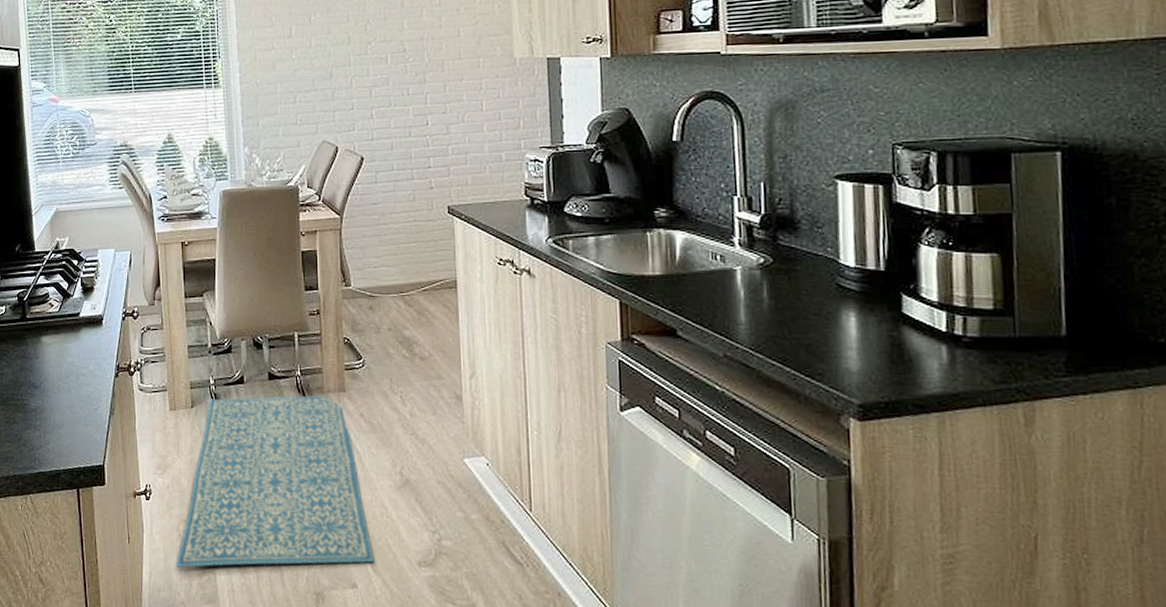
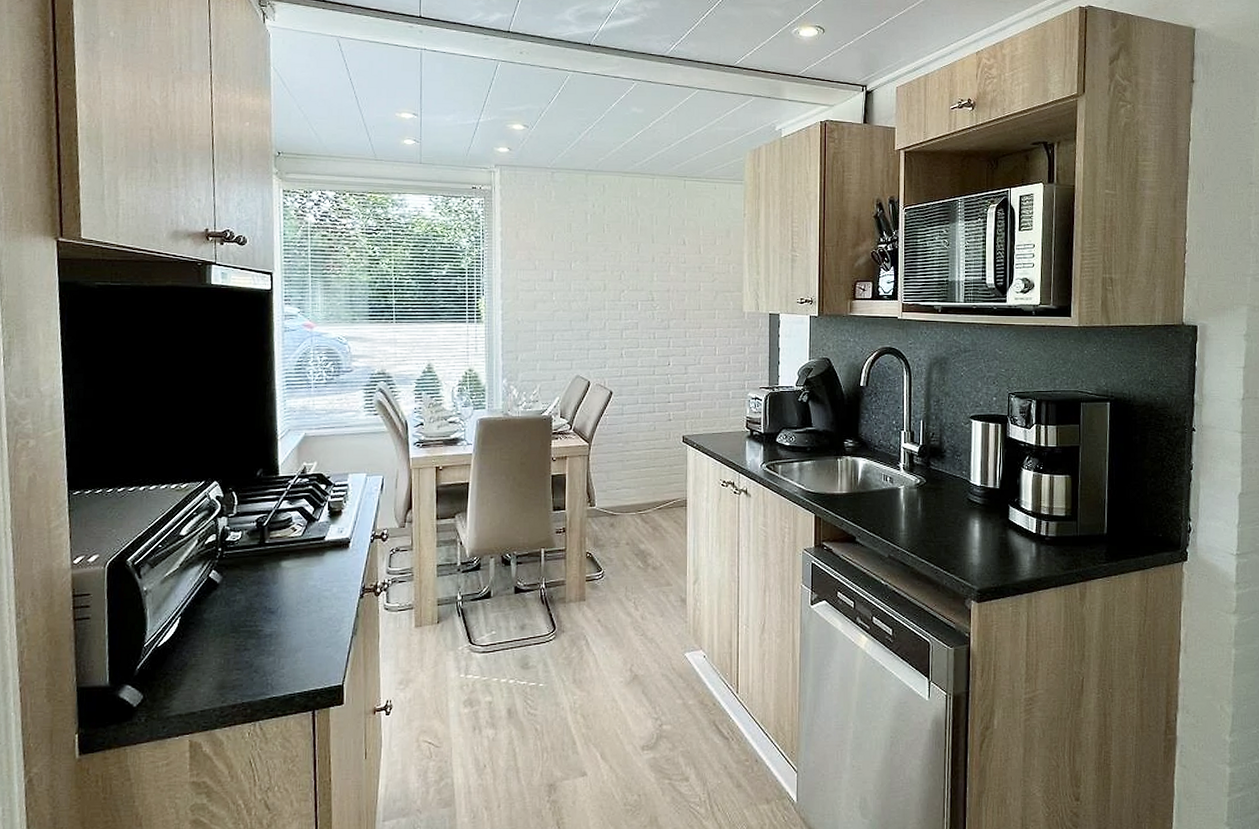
rug: present [176,395,374,568] -> none [414,605,603,777]

